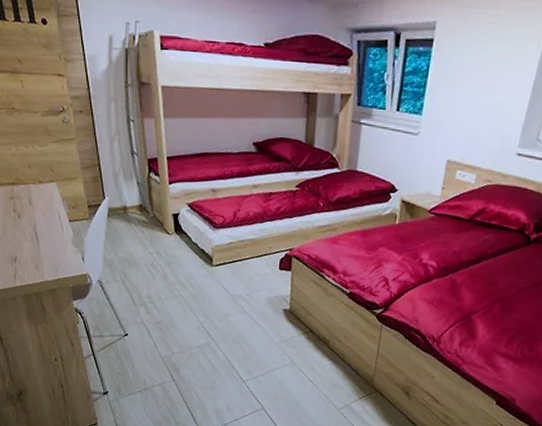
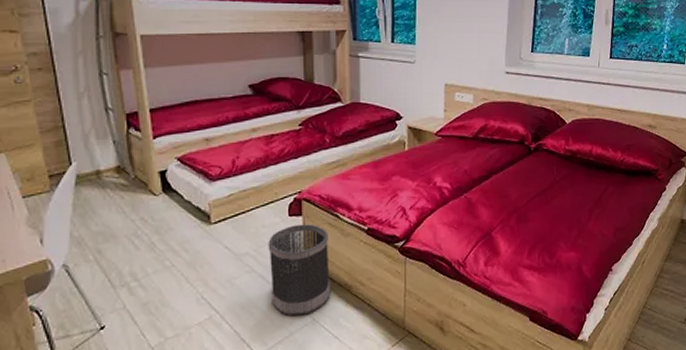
wastebasket: none [258,278,313,357] -> present [268,224,331,316]

